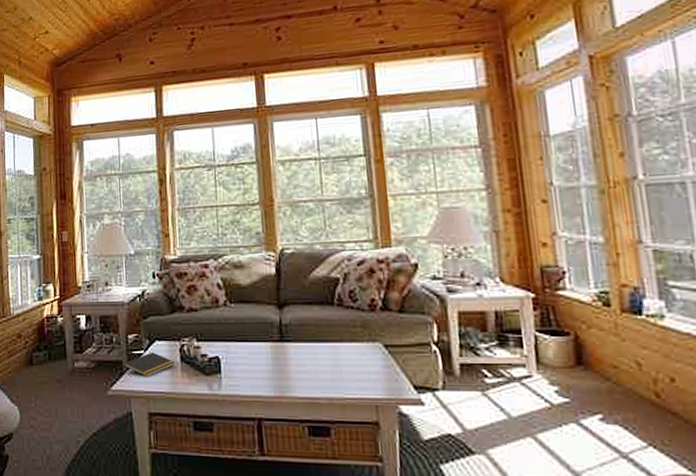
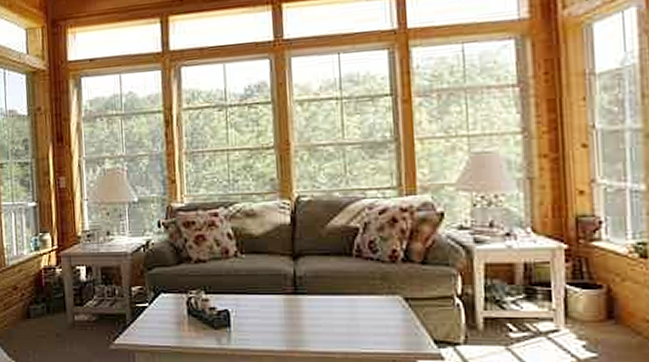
notepad: present [123,352,175,377] -> none [126,305,182,331]

